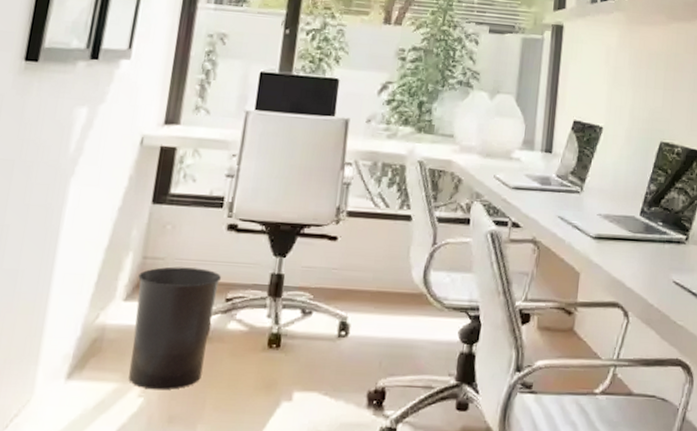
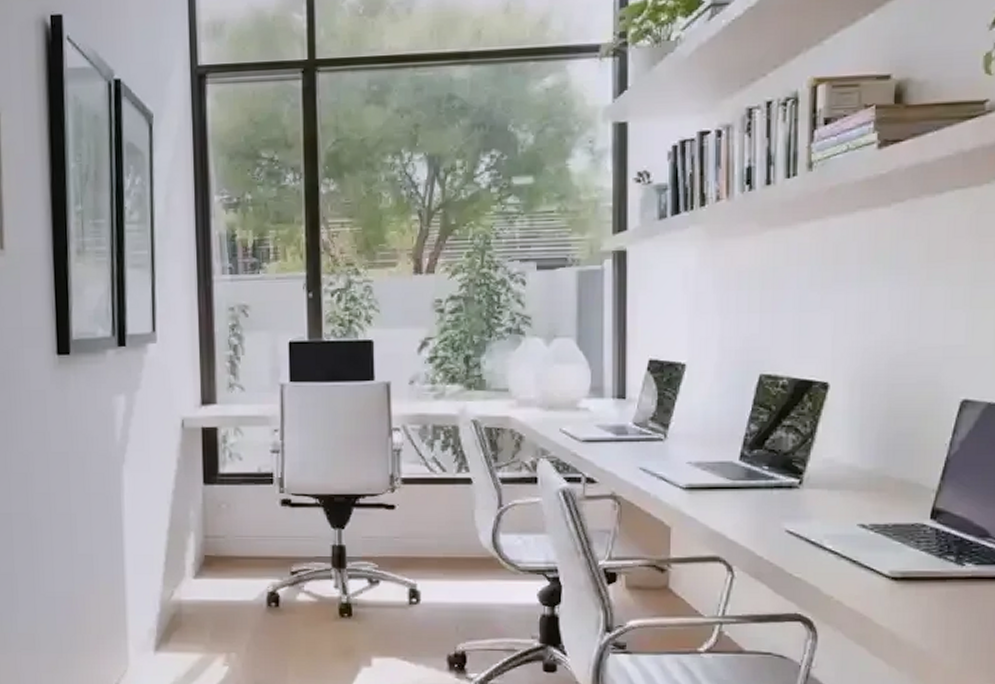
waste bin: present [128,266,222,390] -> none [203,544,284,658]

